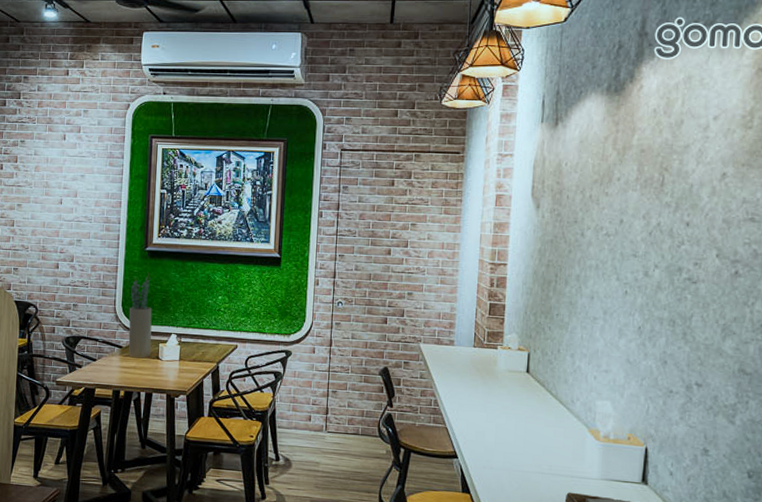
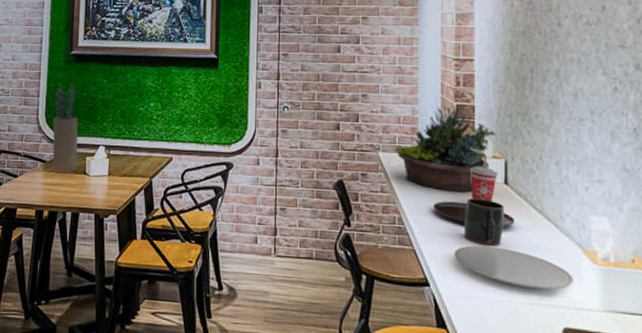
succulent planter: none [434,303,522,379] -> present [395,105,496,192]
plate: none [465,386,533,409] -> present [434,201,515,227]
plate: none [480,424,579,462] -> present [455,245,574,290]
mug: none [489,384,526,425] -> present [463,198,505,246]
beverage cup: none [498,341,522,388] -> present [469,148,499,202]

